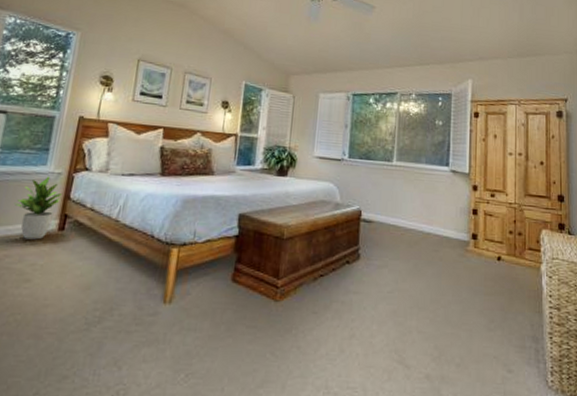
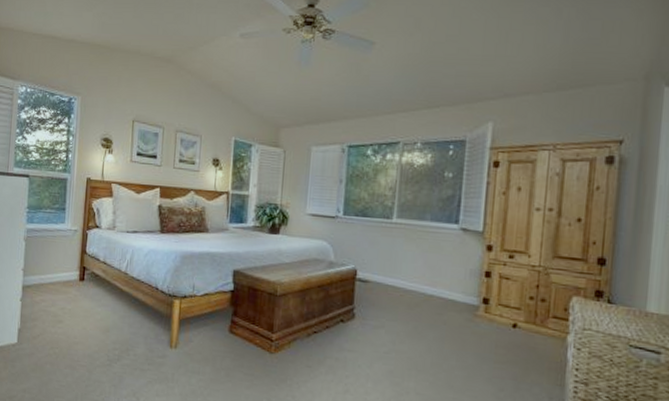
potted plant: present [14,176,62,240] -> none [43,233,79,288]

